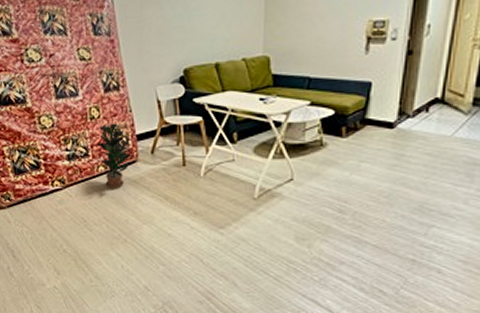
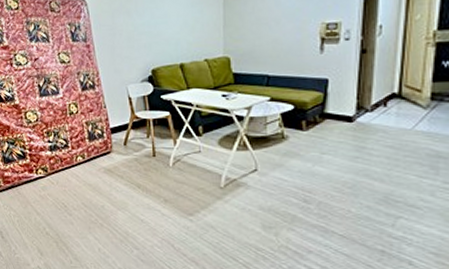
potted plant: present [94,123,132,189] -> none [73,118,106,177]

